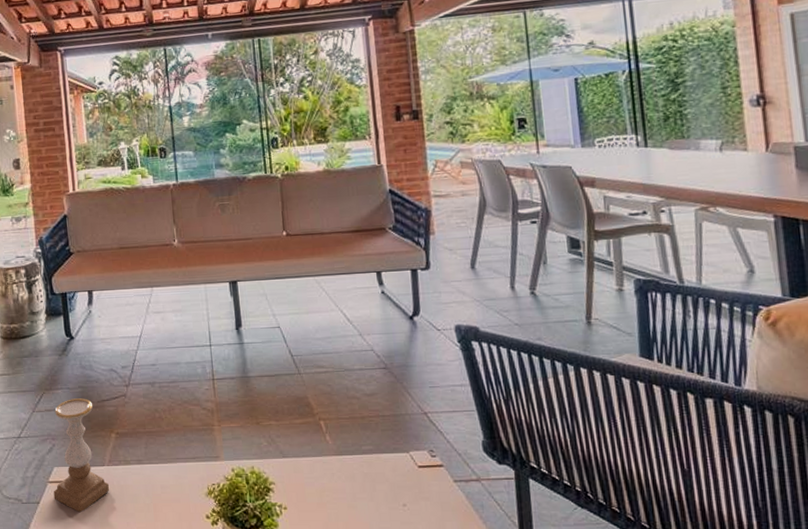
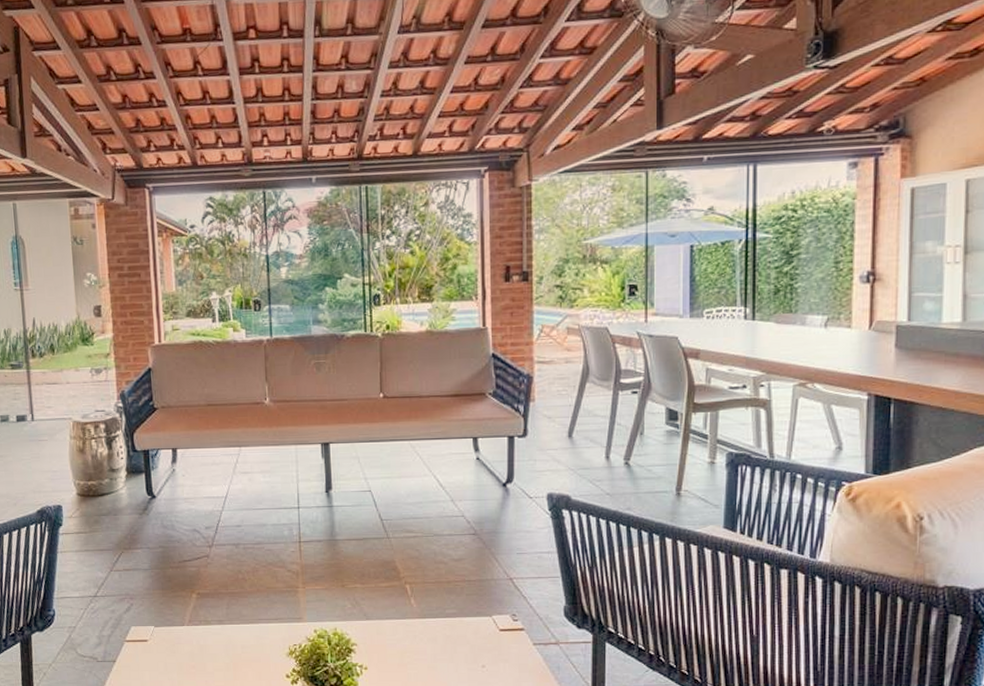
candle holder: present [53,398,109,513] -> none [130,558,188,671]

